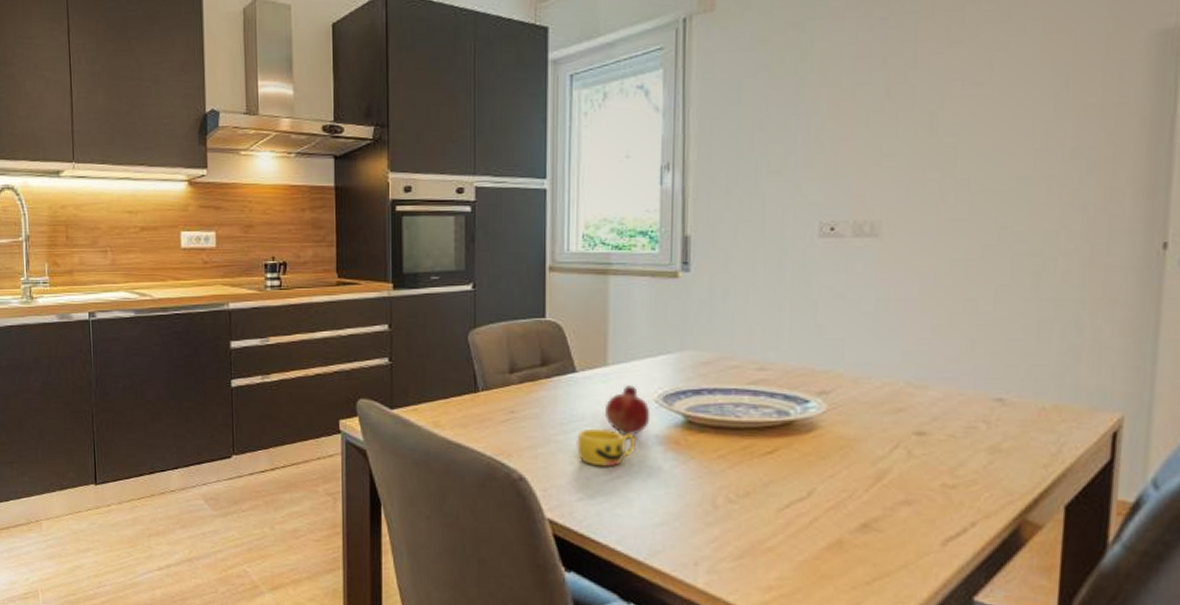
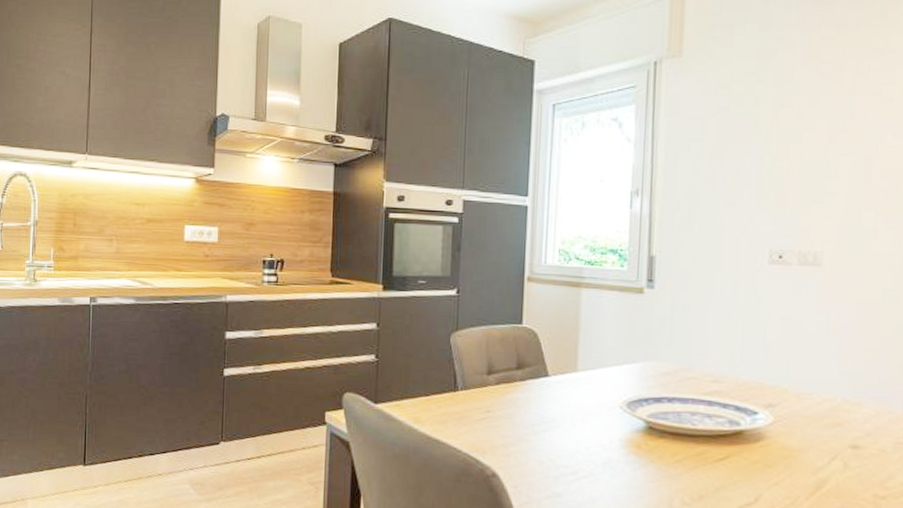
cup: present [577,428,637,467] -> none [547,430,602,467]
fruit: present [604,385,651,436] -> none [573,391,615,439]

